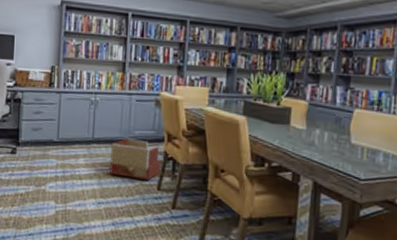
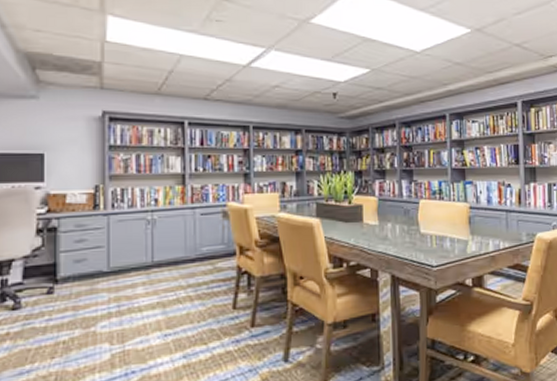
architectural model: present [109,139,162,180] -> none [175,257,235,301]

